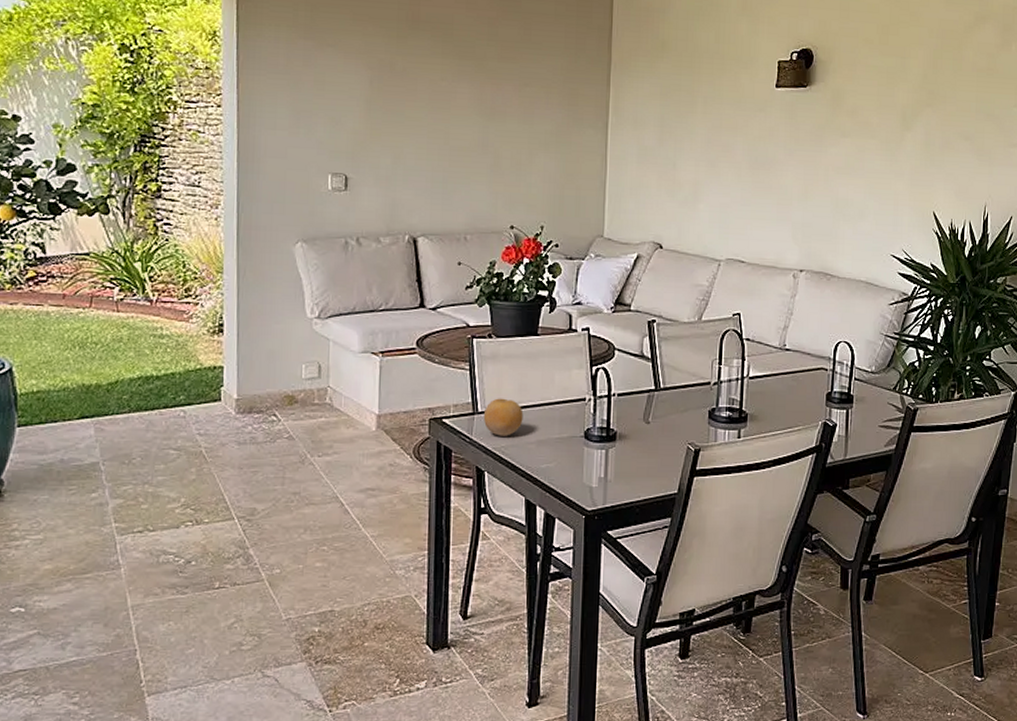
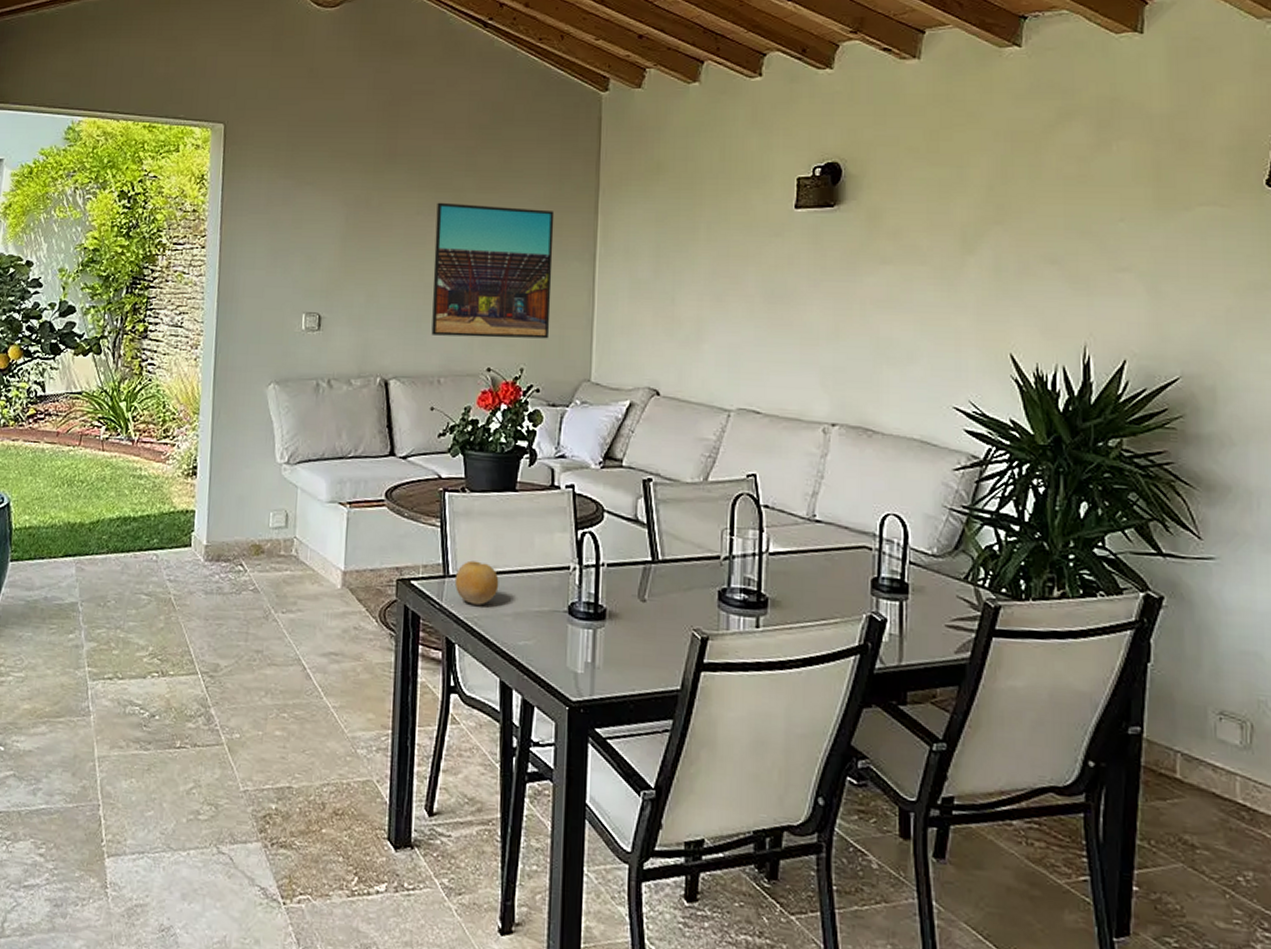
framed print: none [457,69,571,199] -> present [431,202,555,339]

